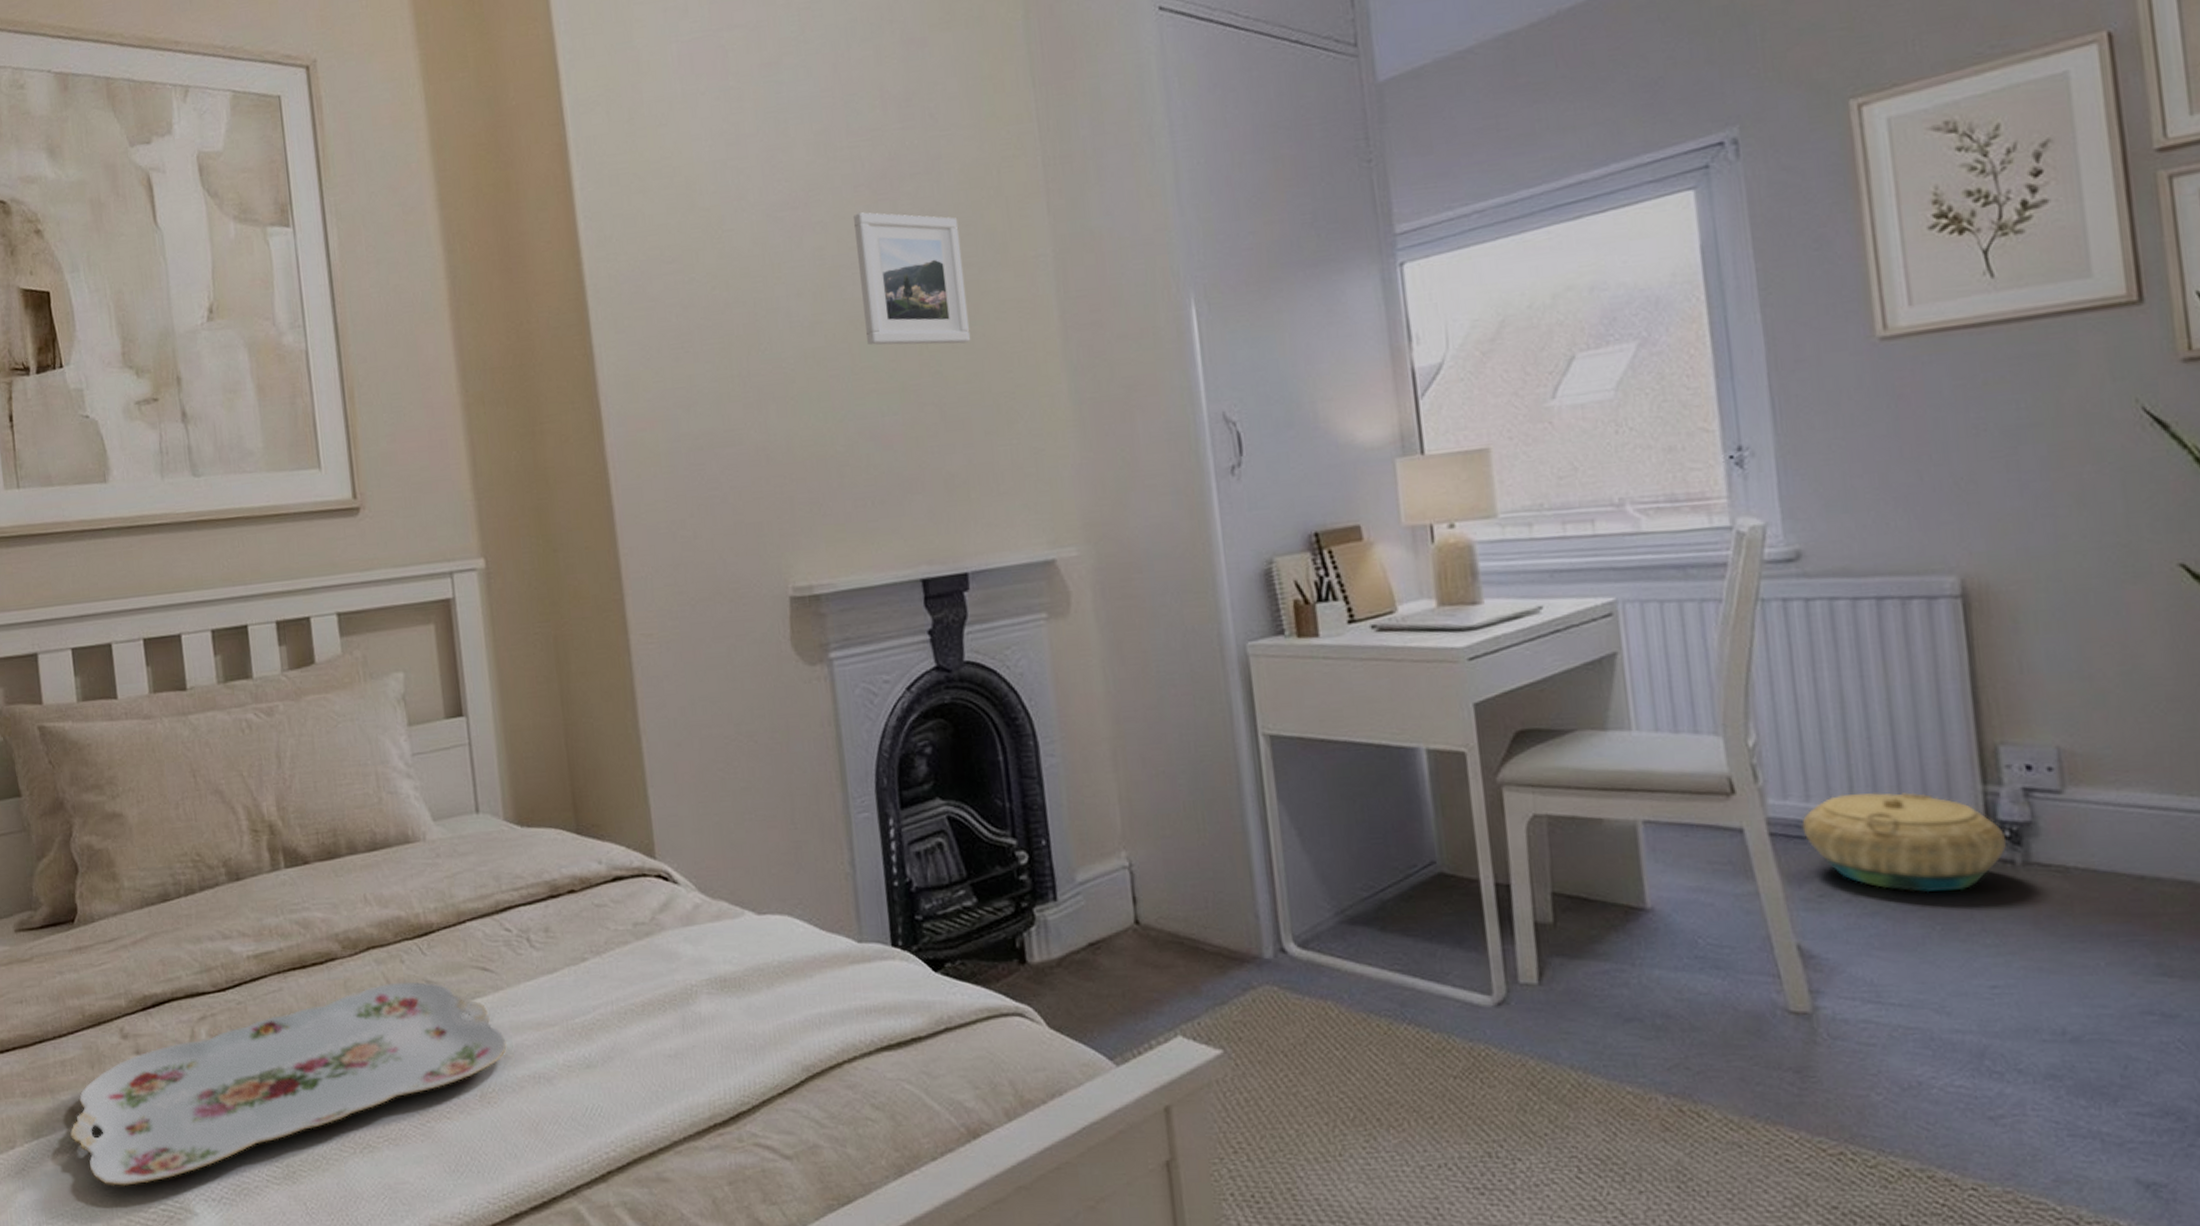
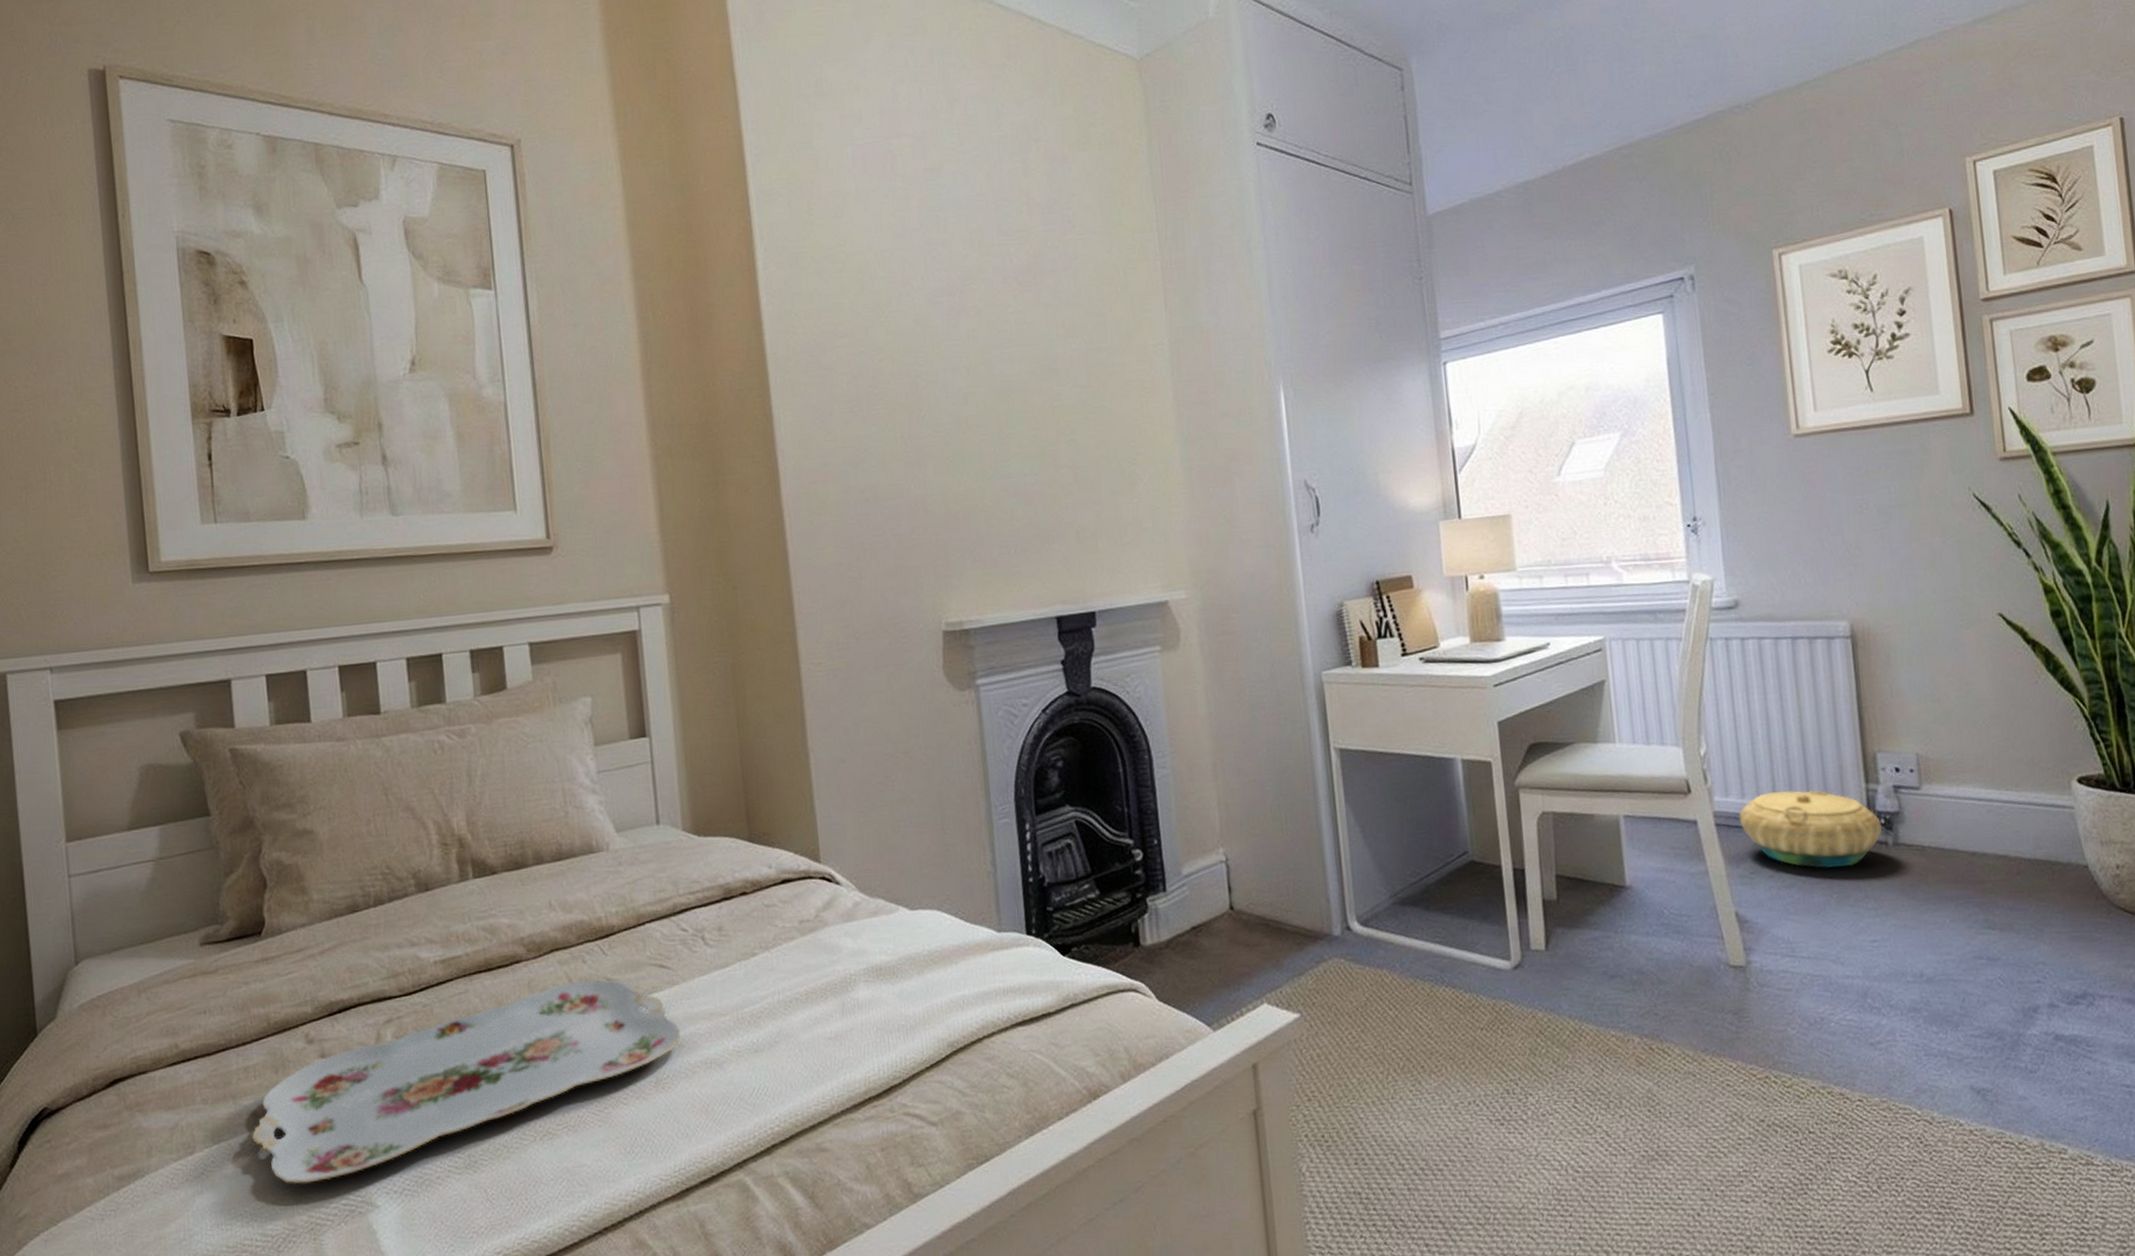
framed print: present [854,212,970,346] -> none [1003,301,1099,417]

